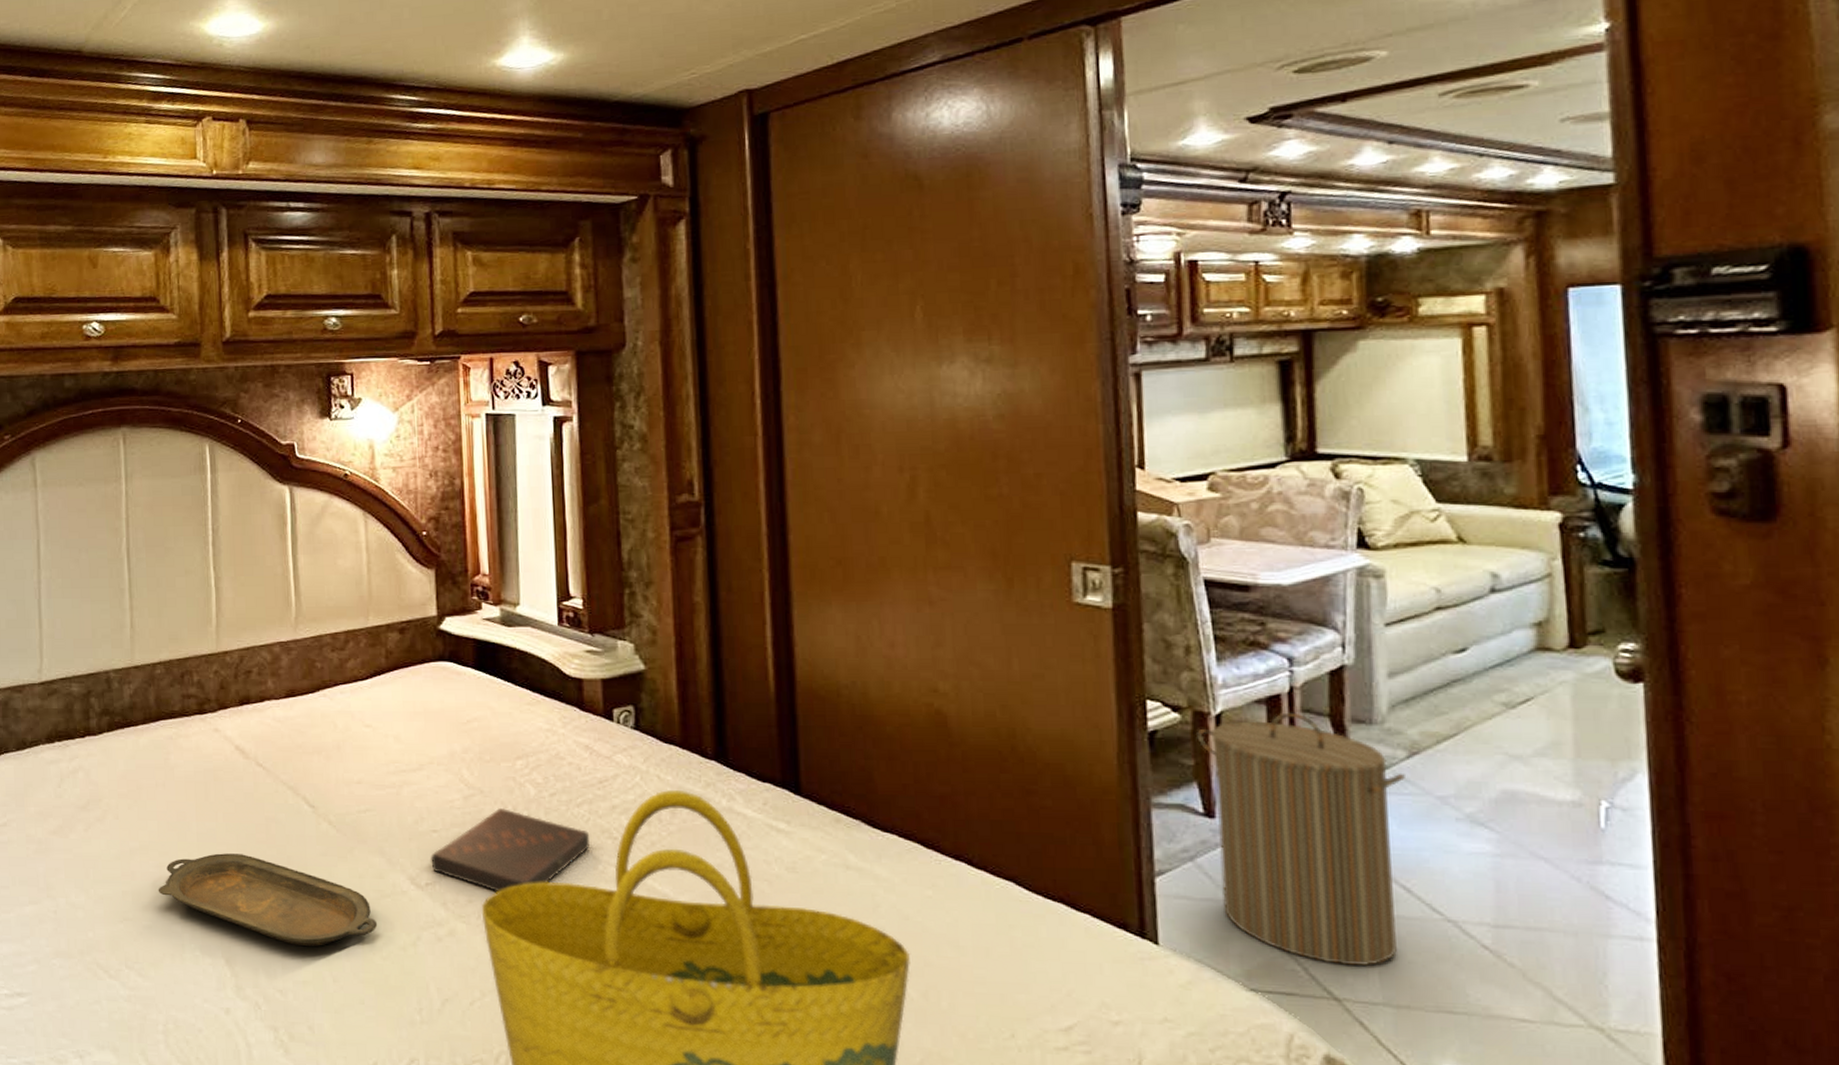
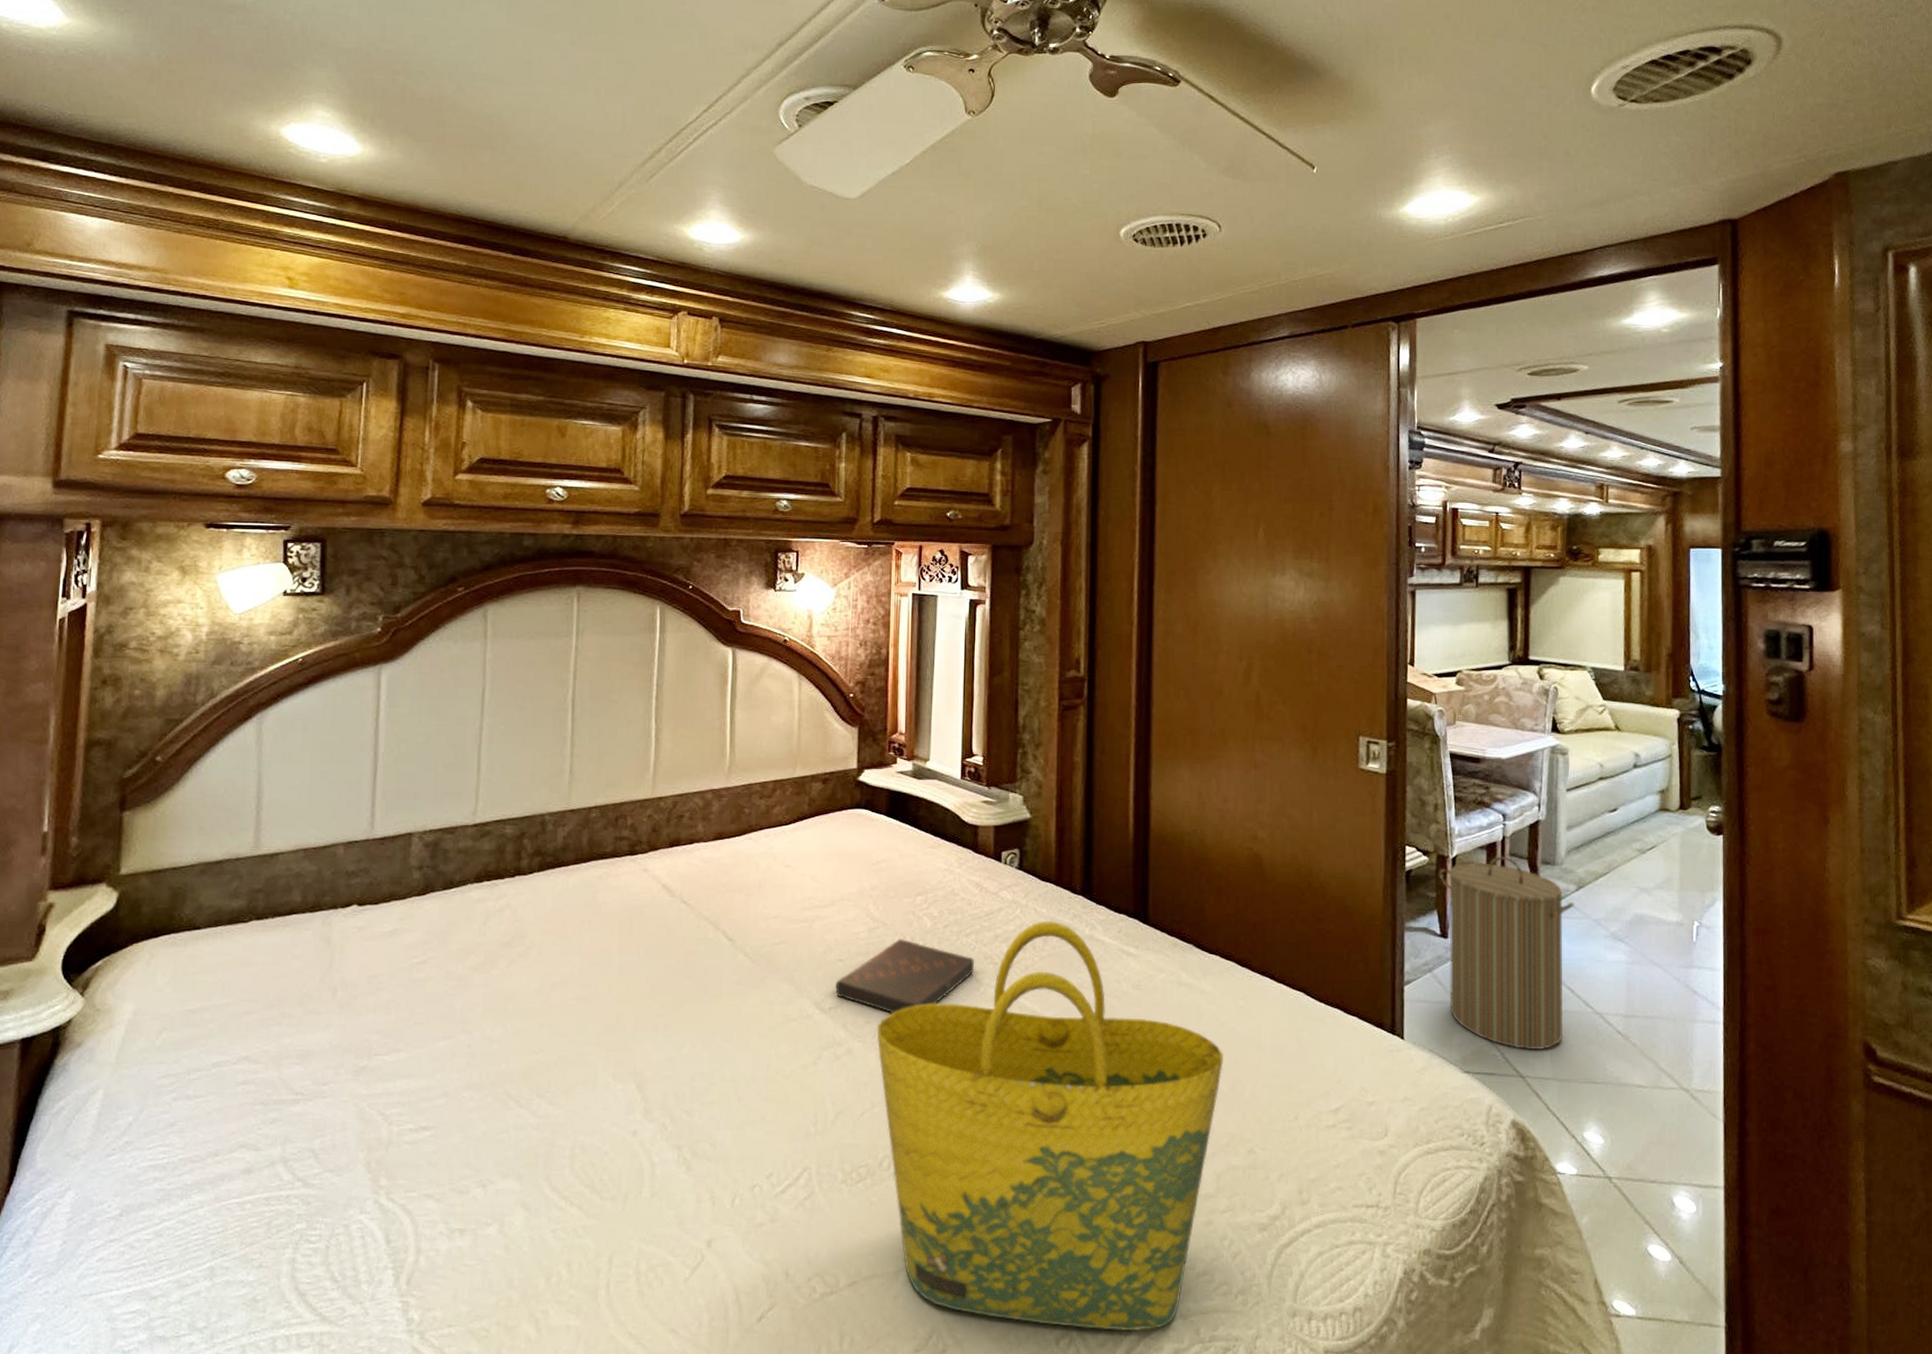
serving tray: present [158,853,378,947] -> none [575,985,783,1070]

